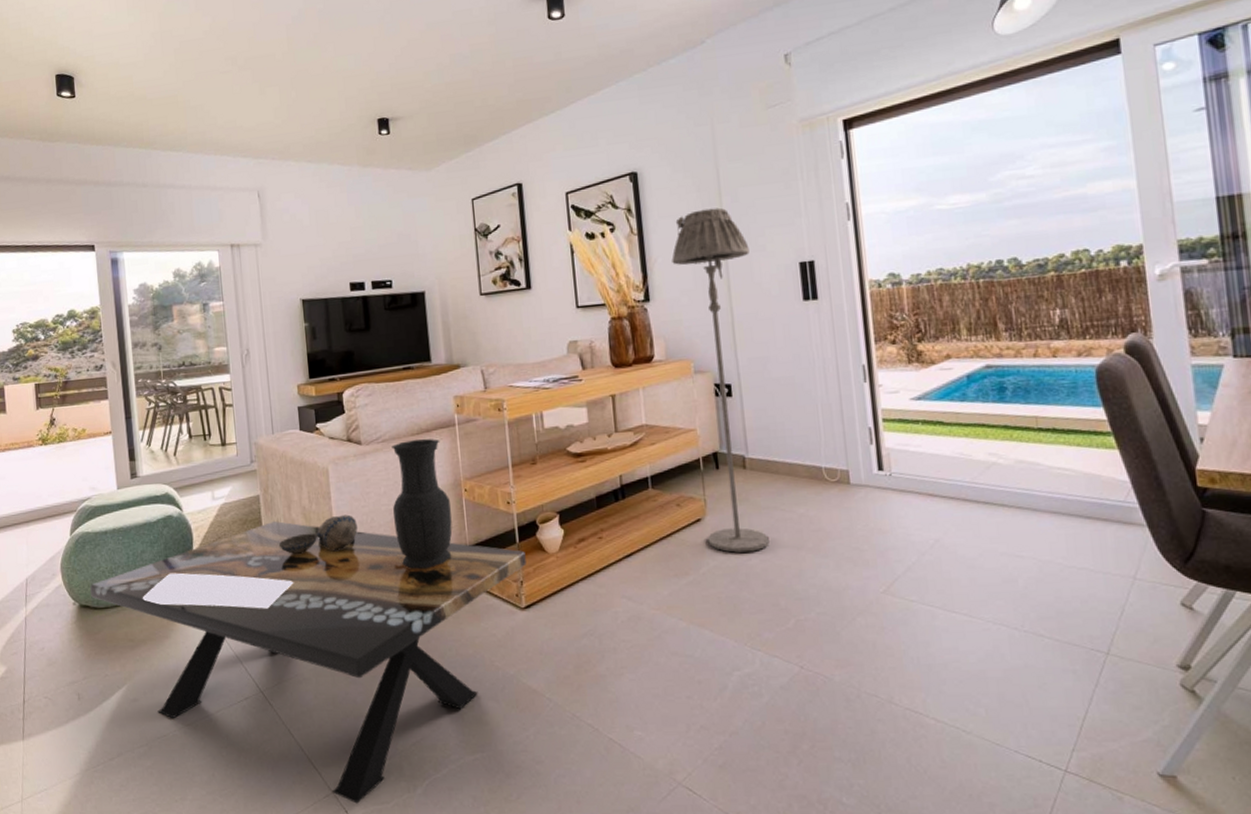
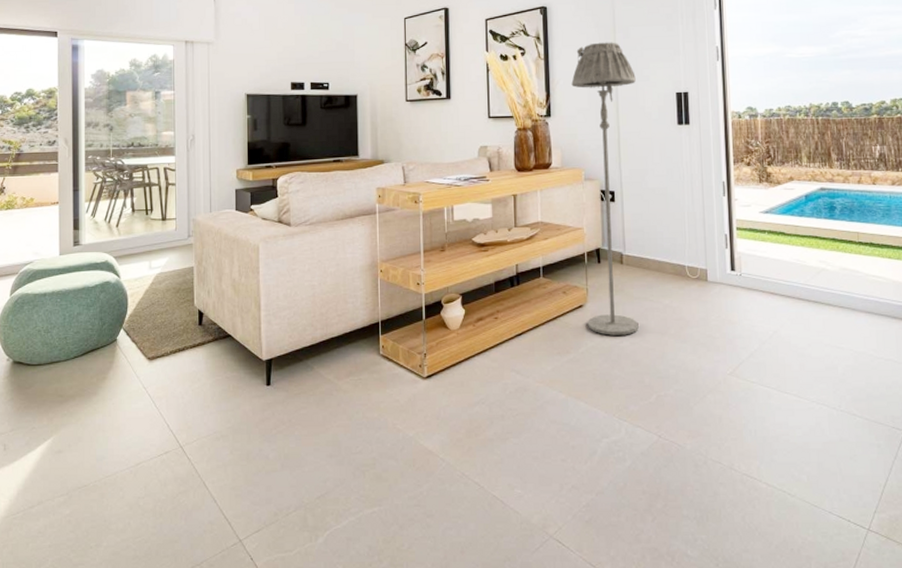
coffee table: present [90,521,526,804] -> none [25,291,430,552]
decorative bowl: present [278,514,358,554] -> none [208,288,281,322]
vase: present [392,438,452,570] -> none [315,223,367,340]

